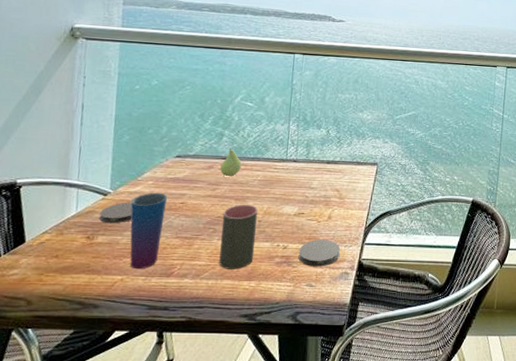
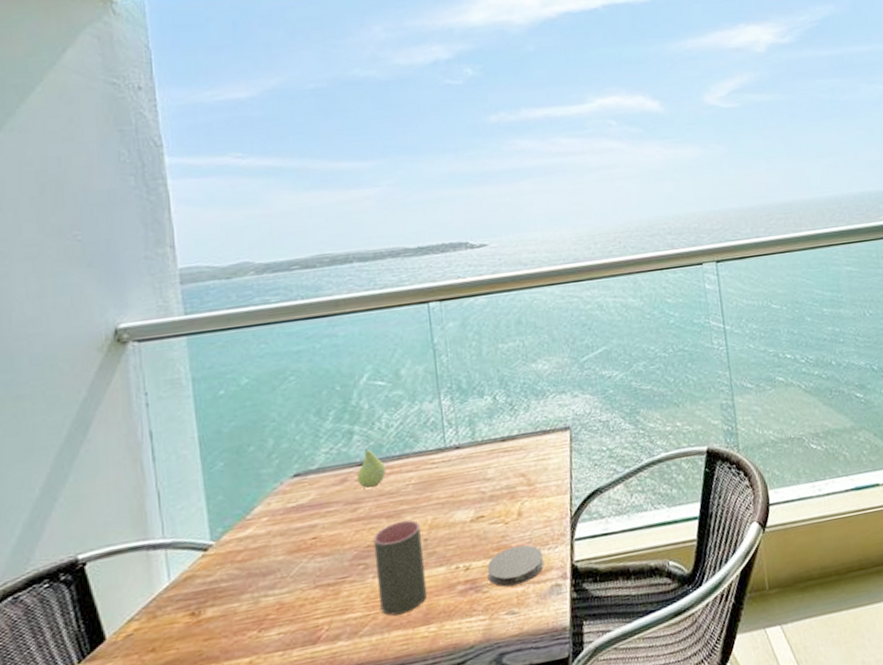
coaster: present [99,202,133,224] -> none [203,552,249,589]
cup: present [130,192,167,270] -> none [243,530,295,644]

